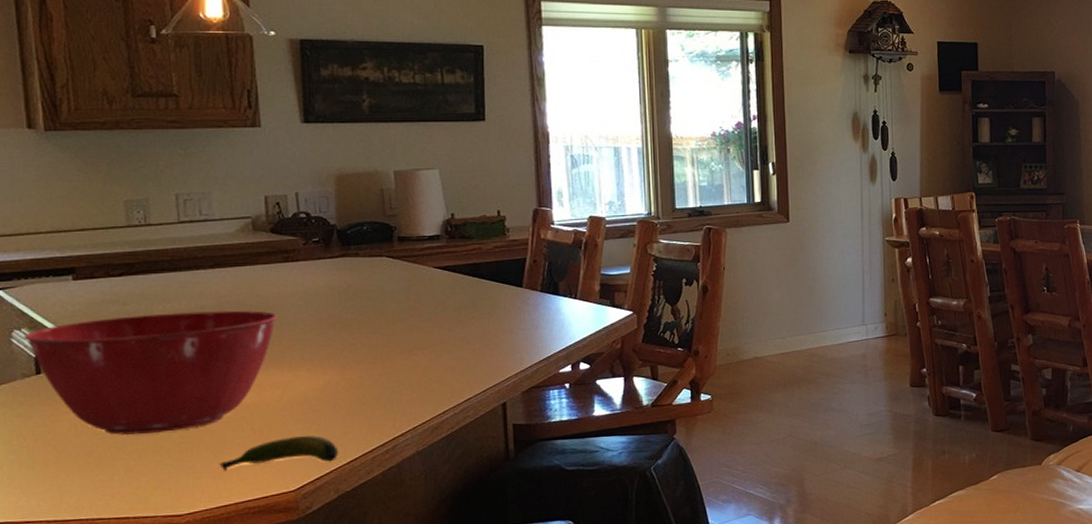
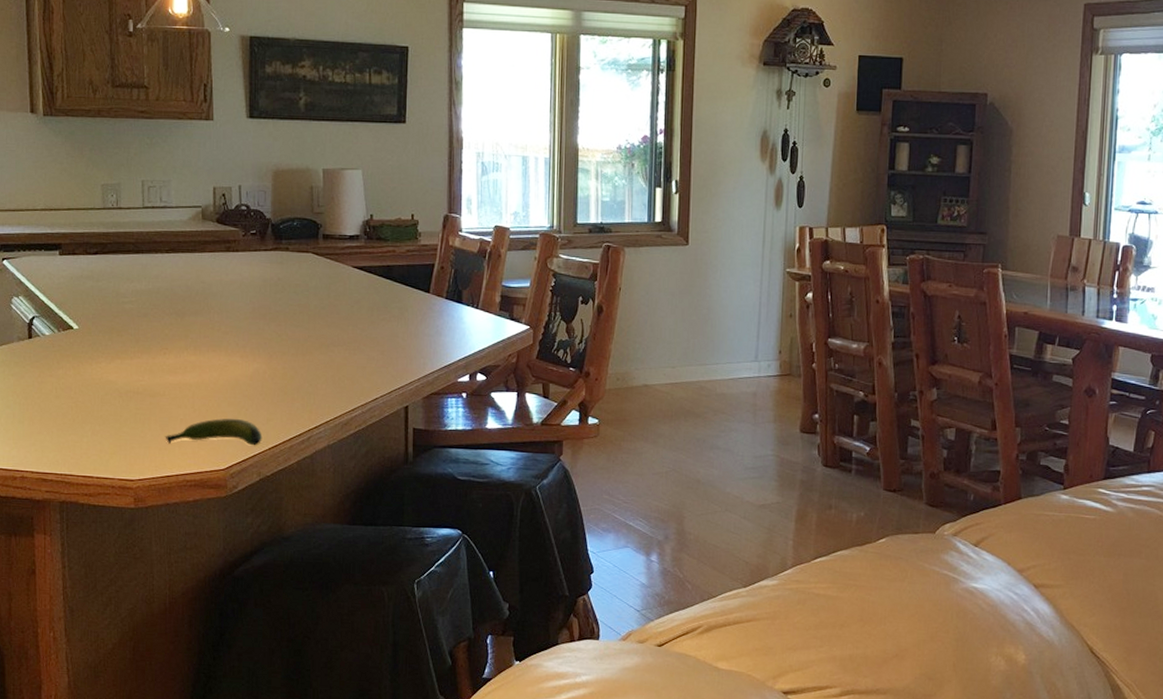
mixing bowl: present [23,310,278,435] -> none [20,292,219,402]

